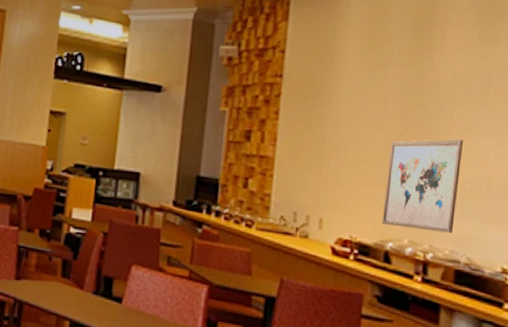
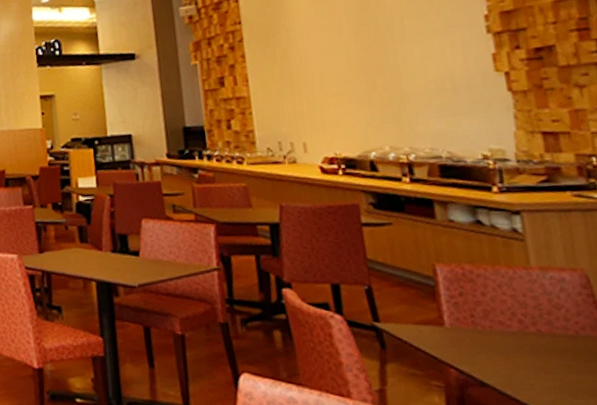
wall art: present [381,139,463,233] -> none [352,46,428,137]

